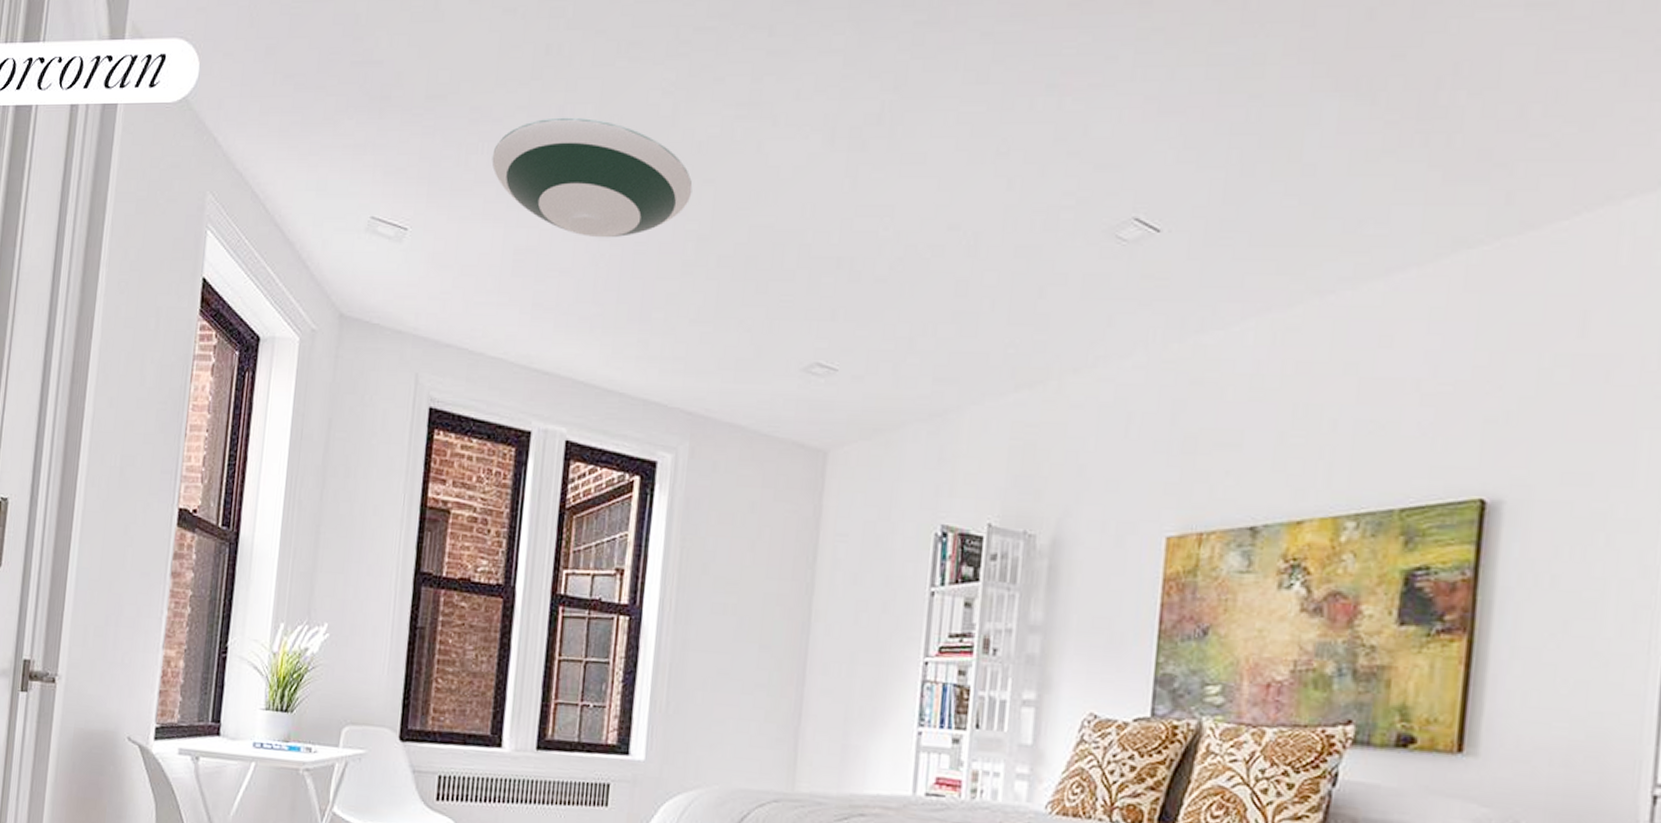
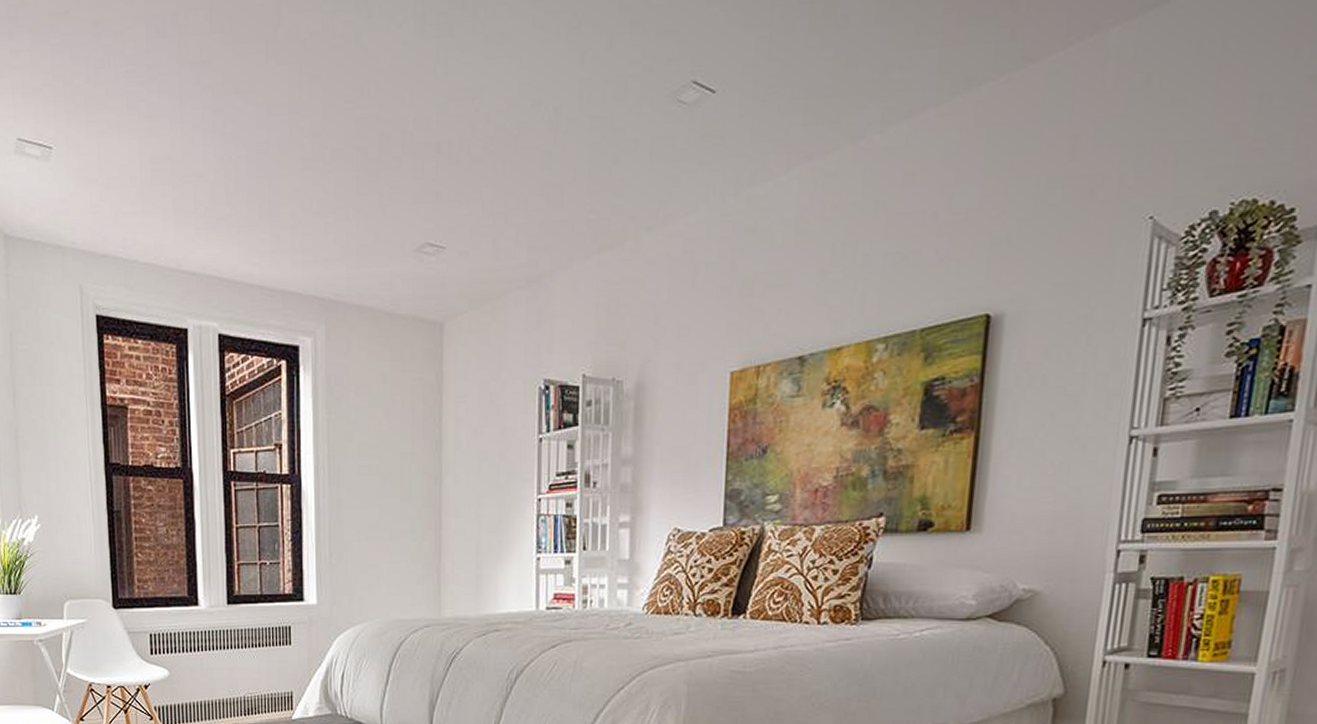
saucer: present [491,117,693,238] -> none [118,24,303,142]

